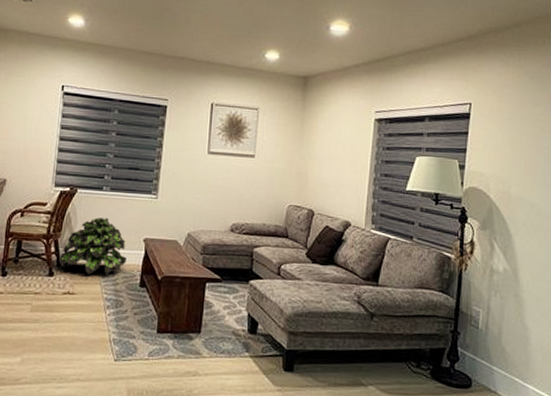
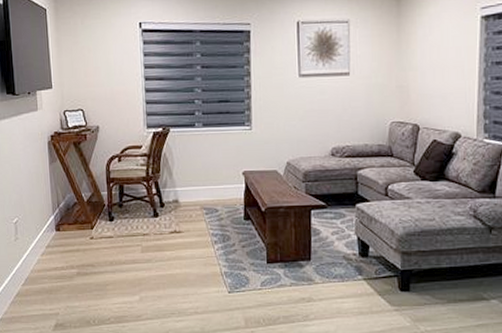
potted plant: present [58,217,127,274] -> none [161,155,228,212]

